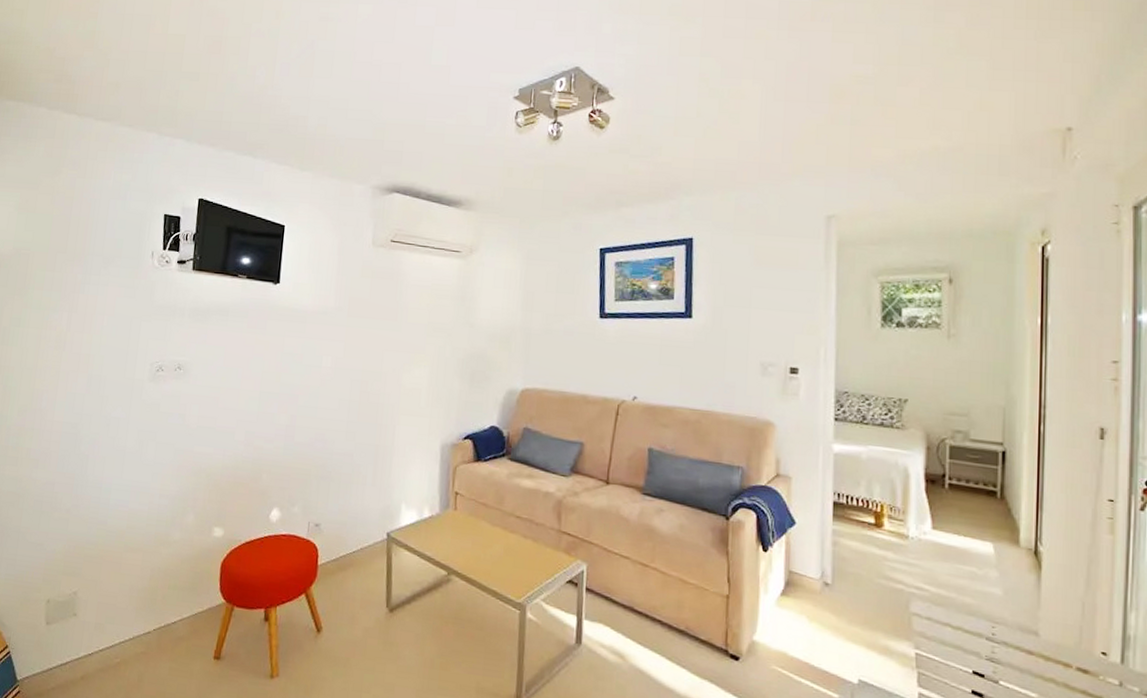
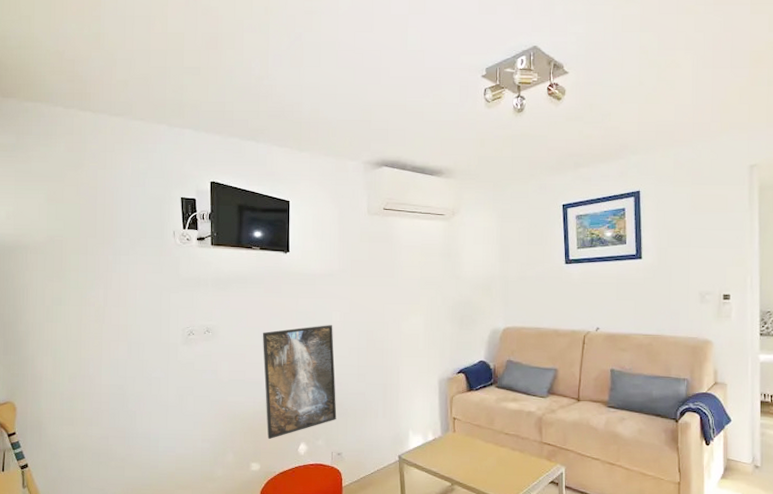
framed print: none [235,370,323,501] -> present [262,325,337,439]

